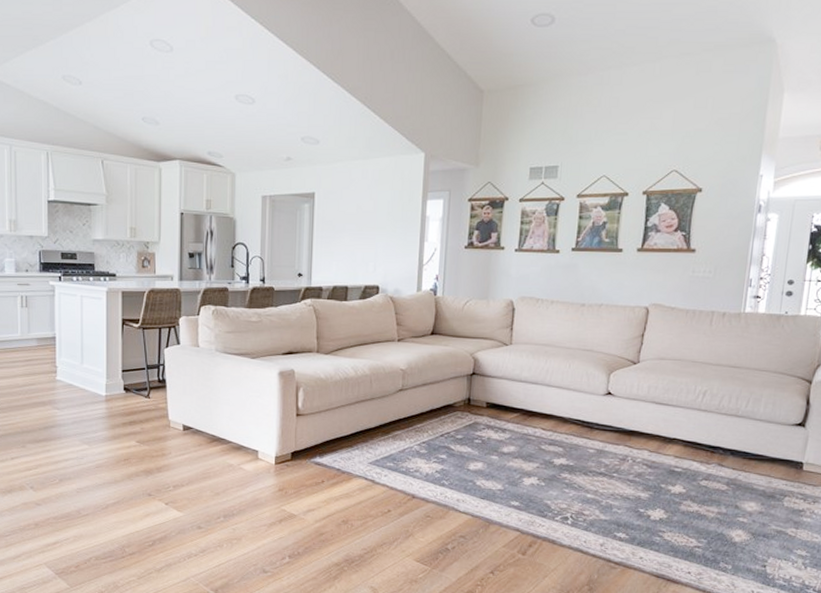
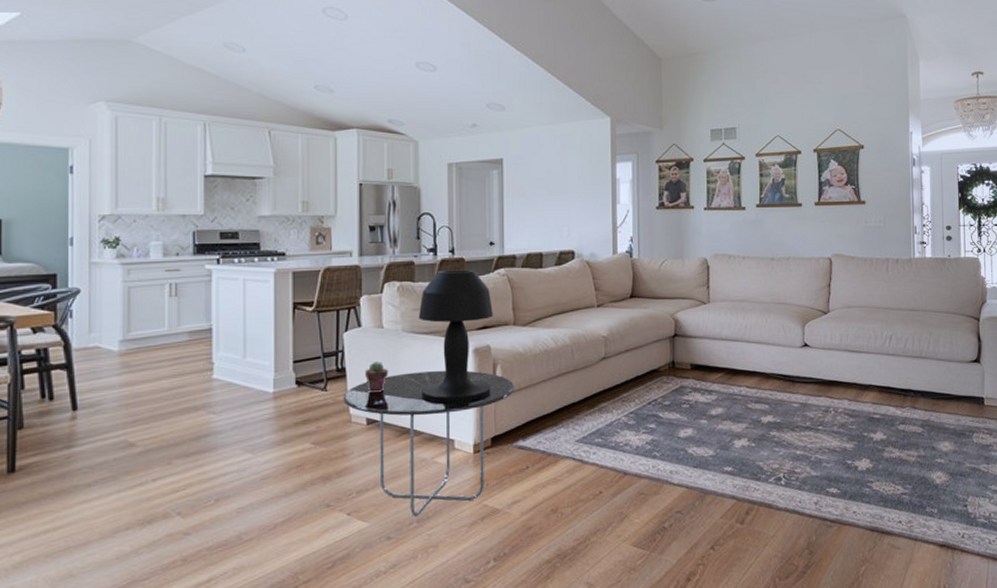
side table: none [163,388,316,512] -> present [343,370,515,517]
potted succulent: none [183,376,203,404] -> present [365,361,389,393]
table lamp: none [230,297,298,418] -> present [418,269,493,402]

